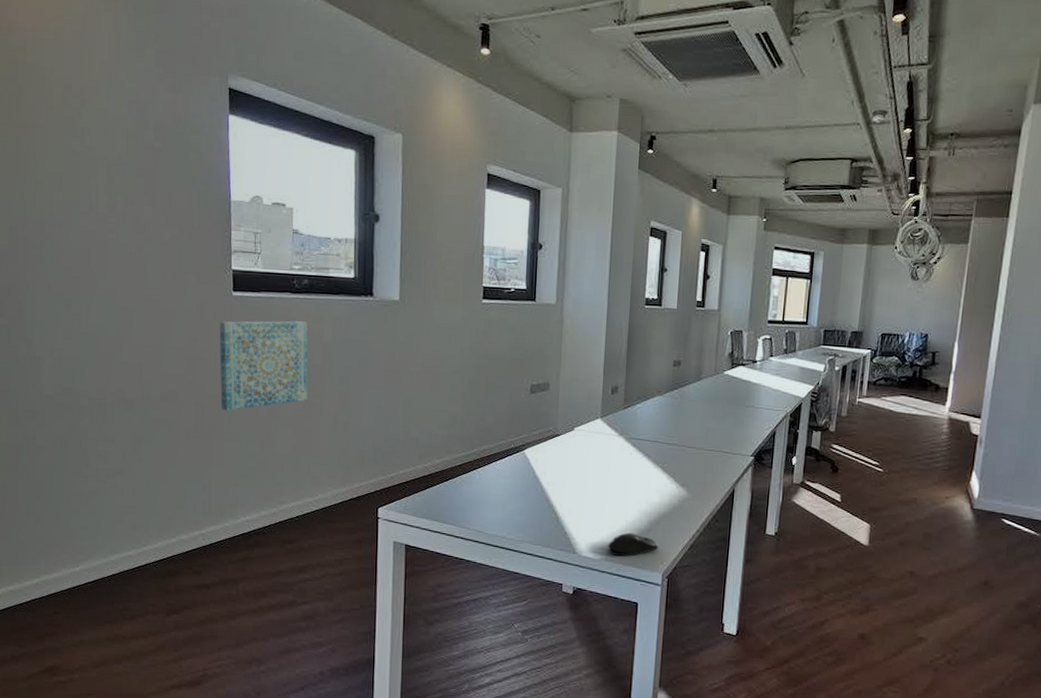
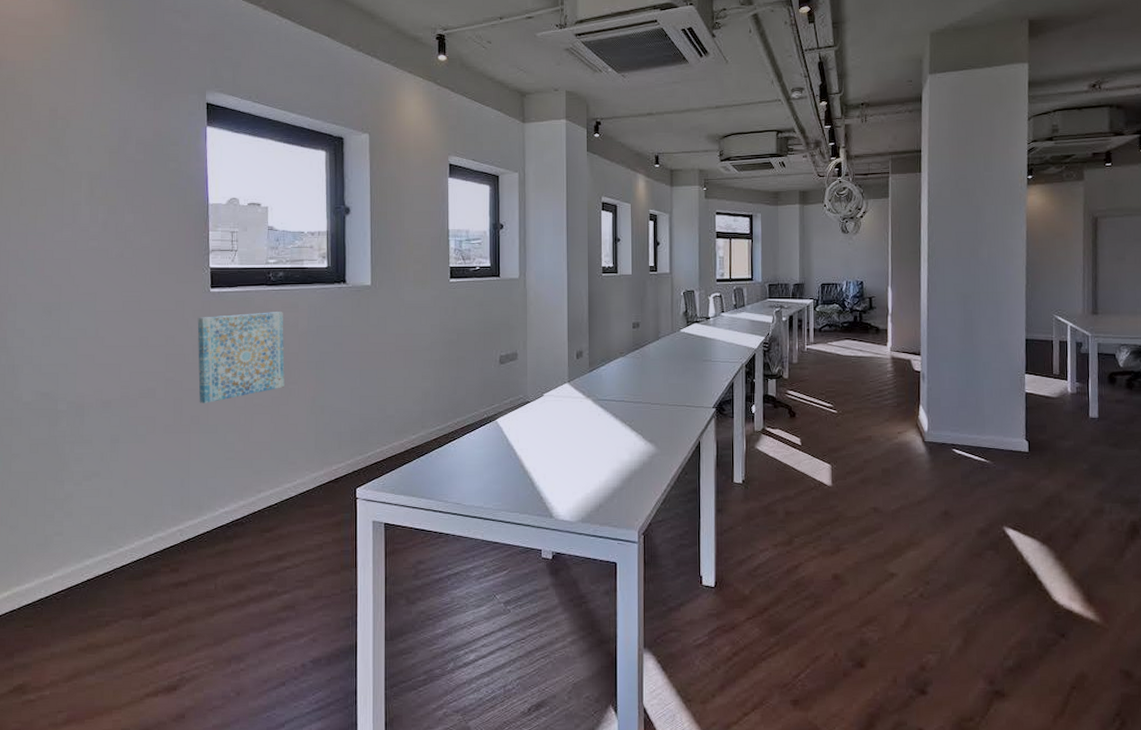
computer mouse: present [607,532,659,556] -> none [582,492,632,516]

